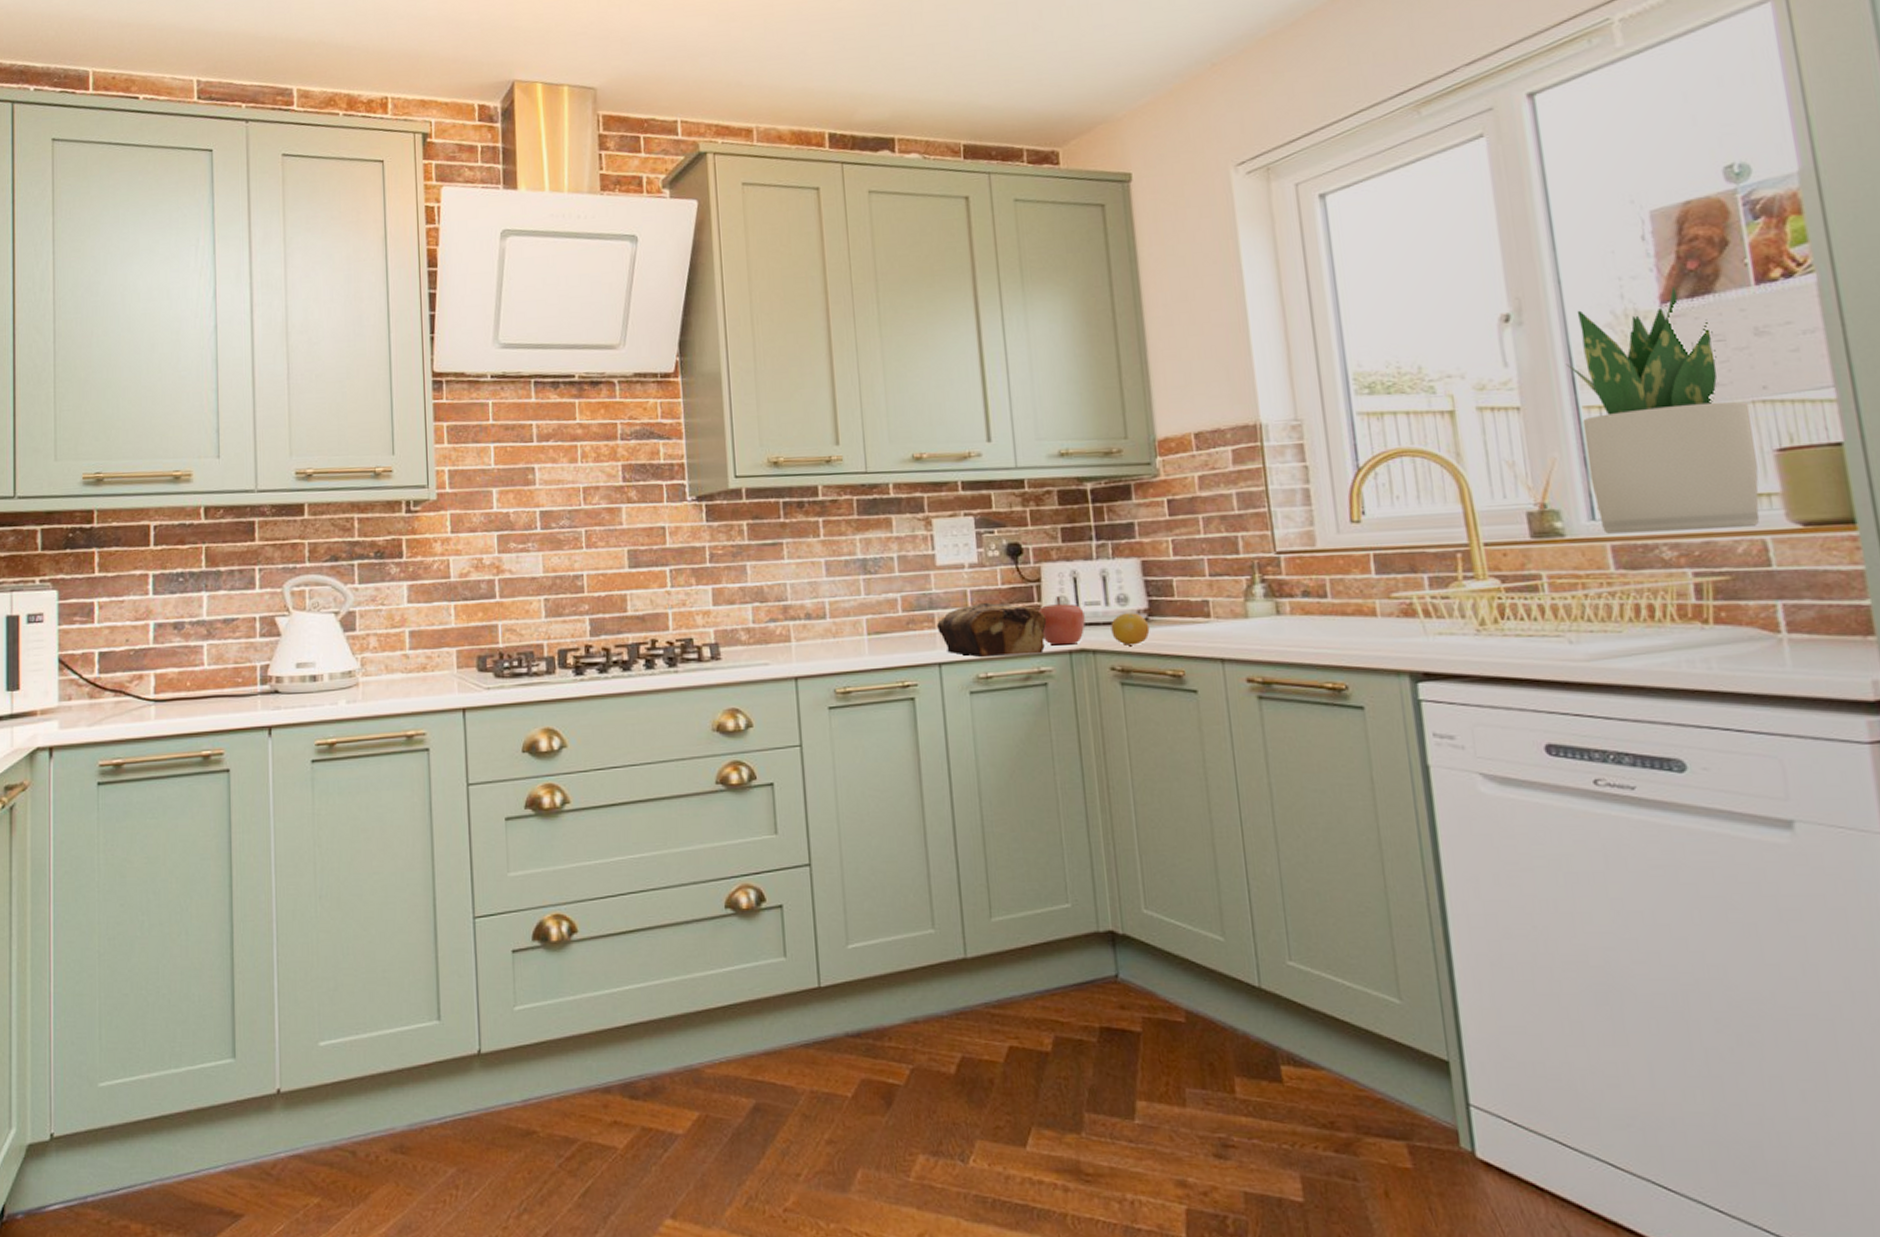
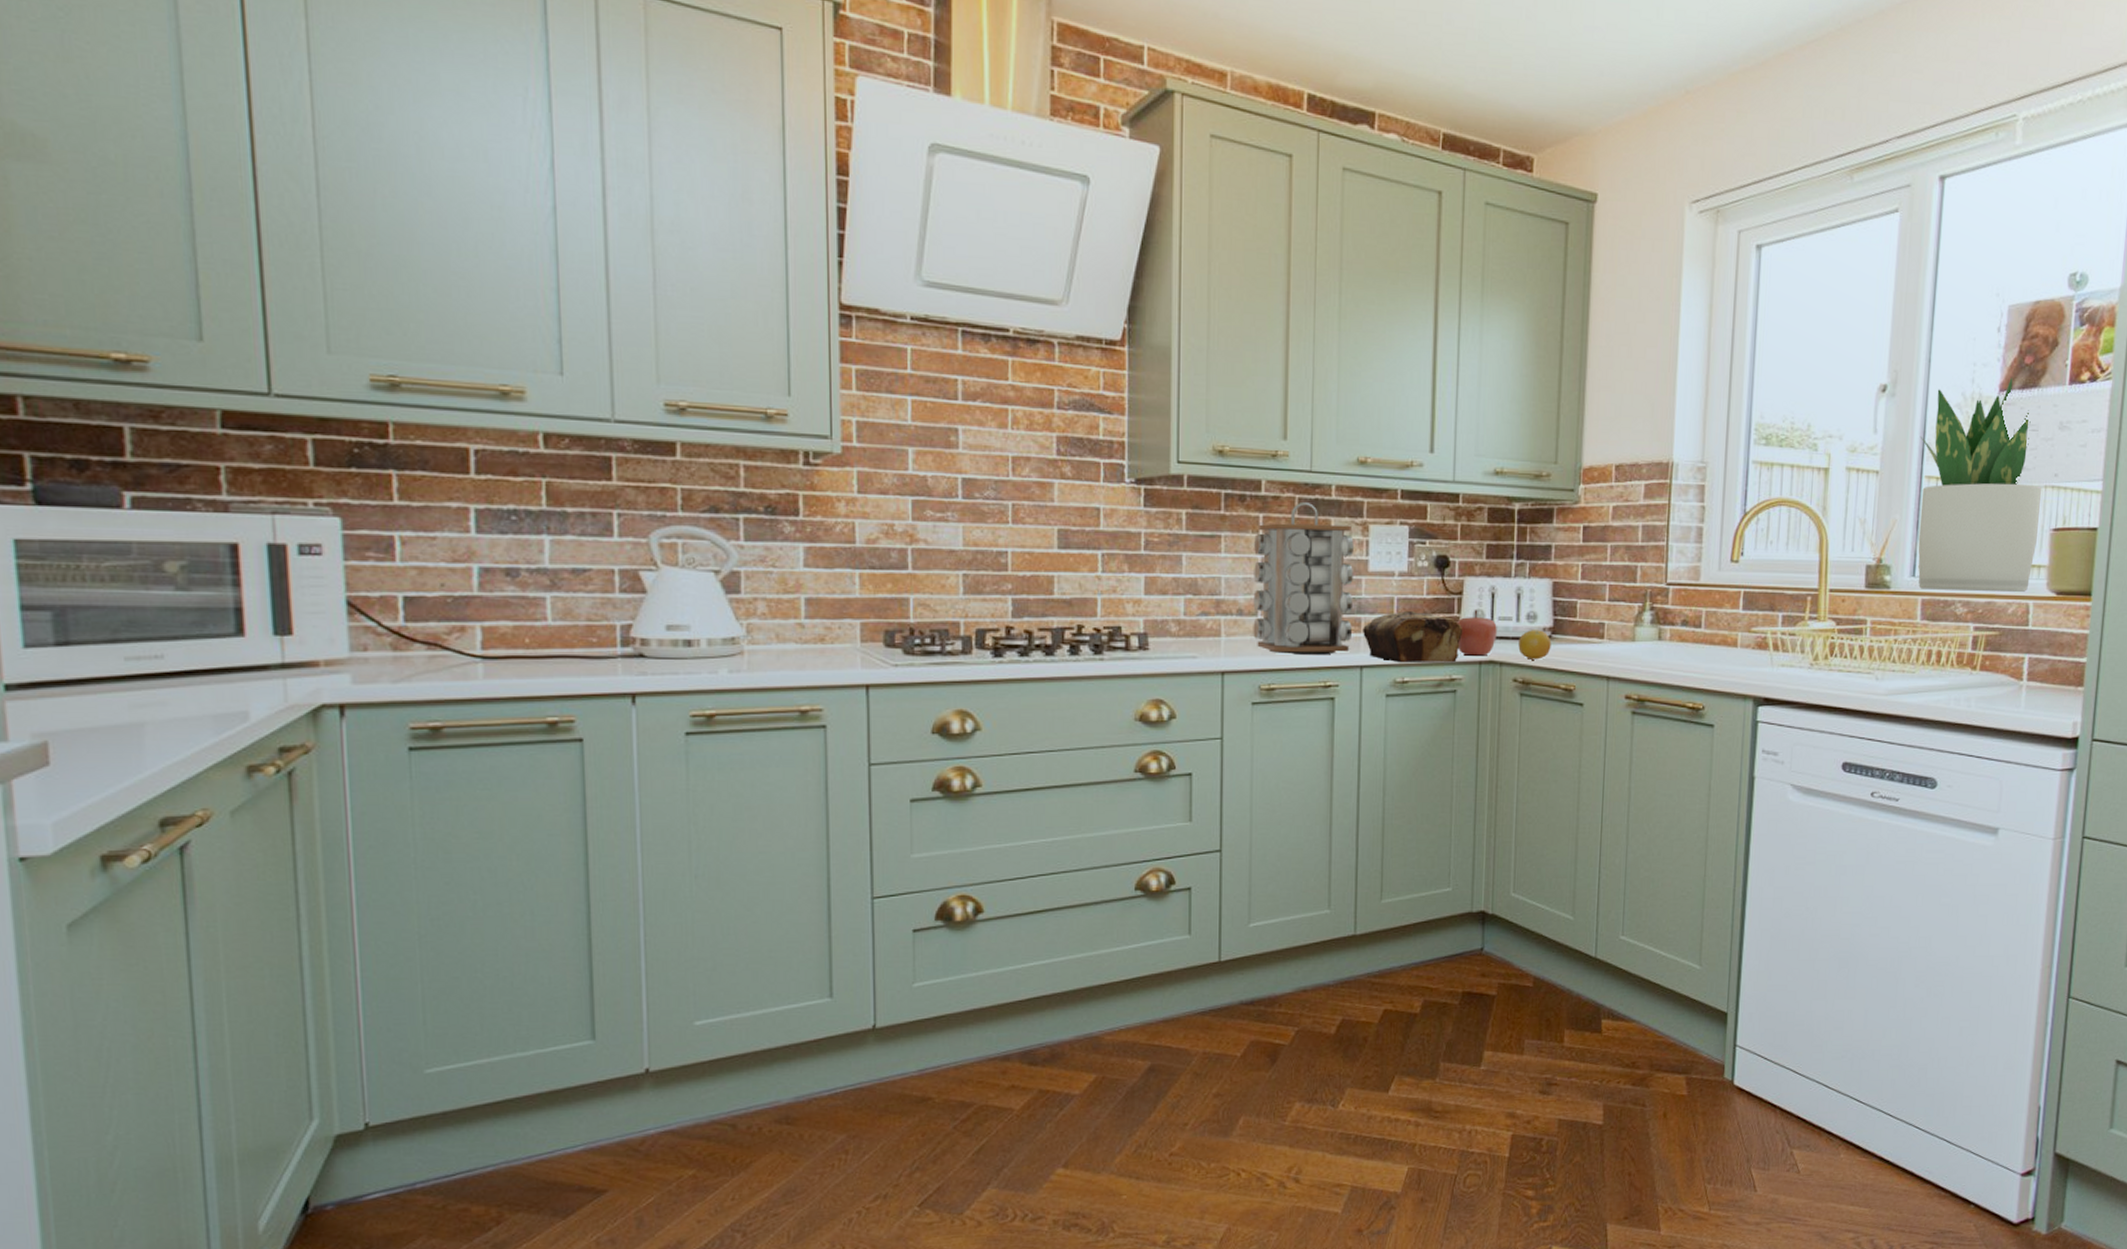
spice rack: none [816,502,927,656] -> present [1253,501,1354,655]

